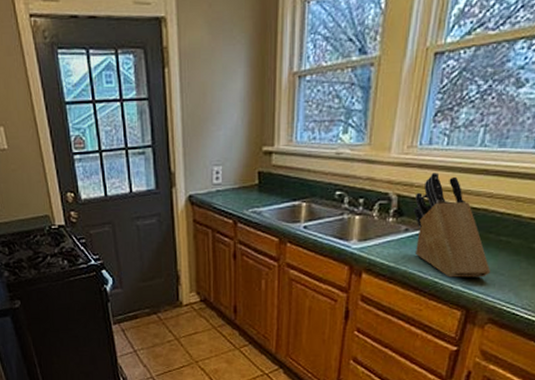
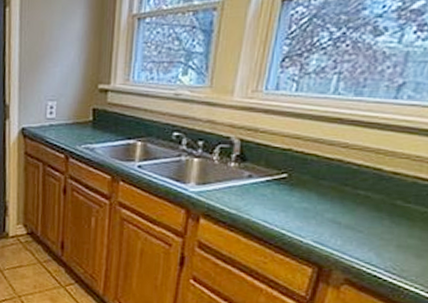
knife block: present [413,172,491,278] -> none [258,119,348,233]

